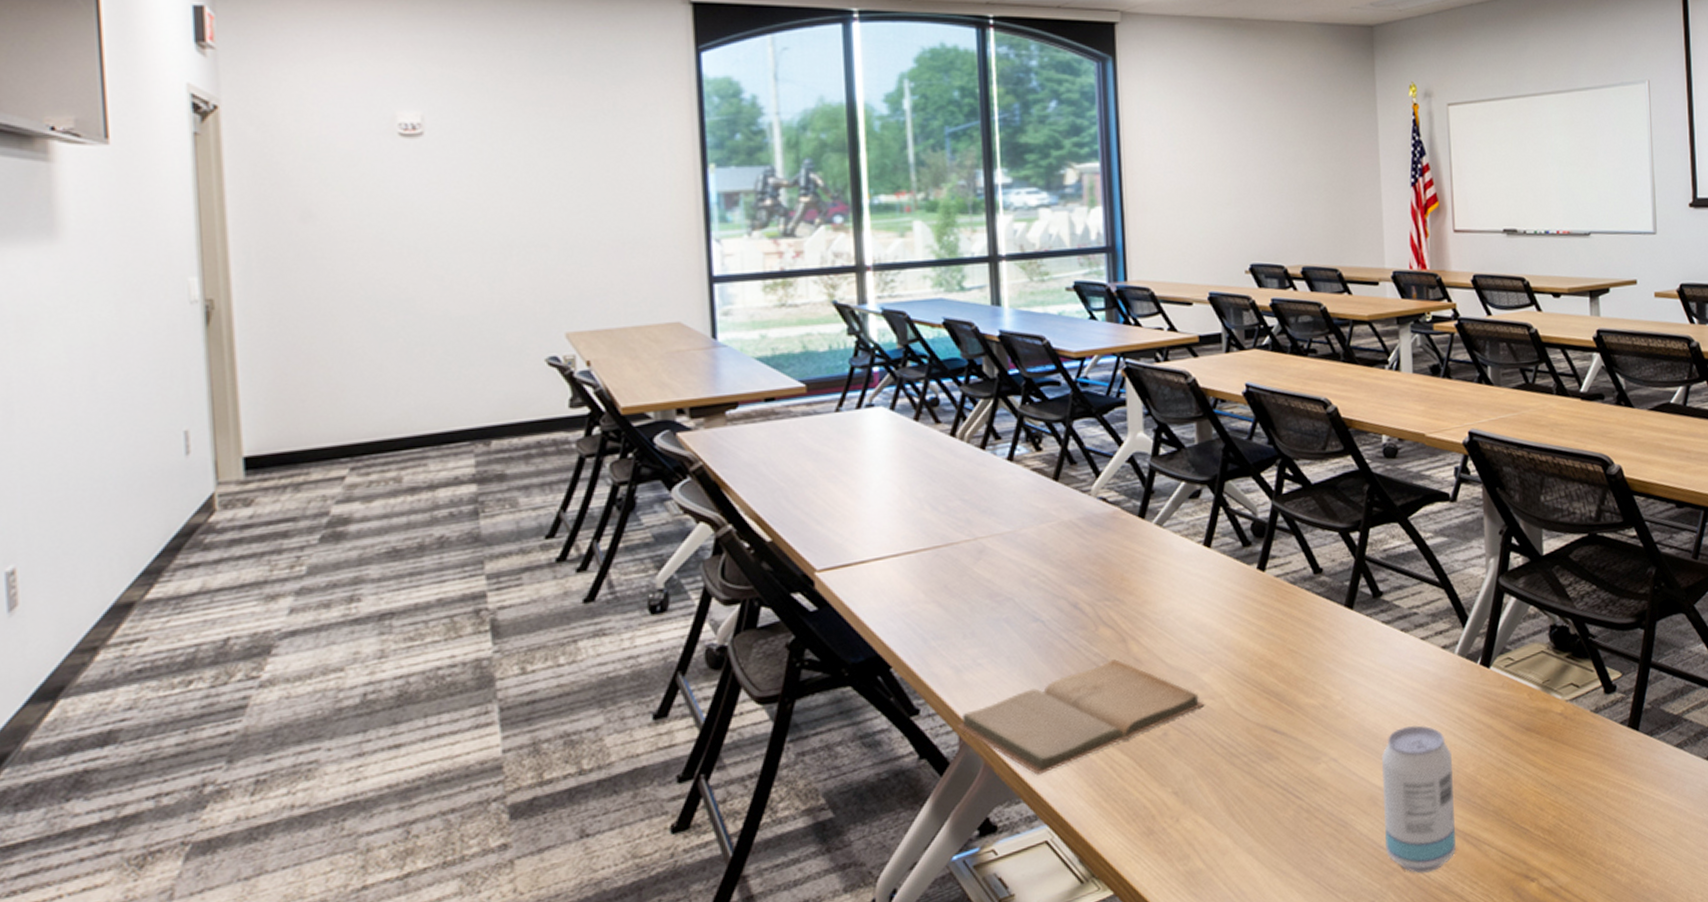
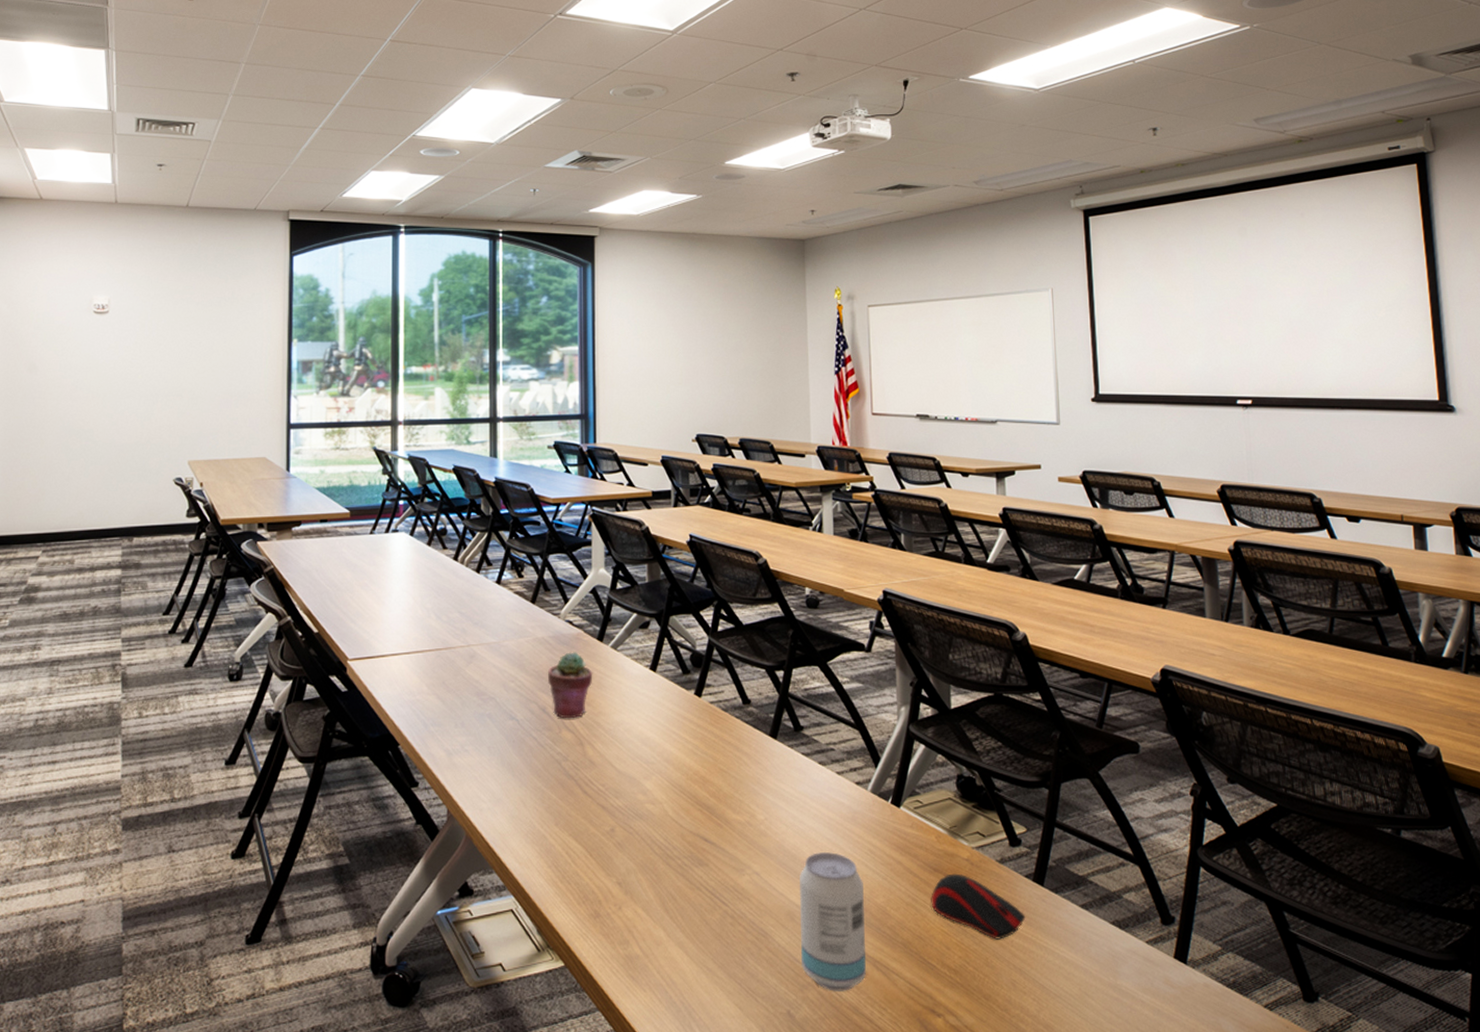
book: present [957,659,1205,775] -> none [446,760,647,851]
potted succulent: none [1079,533,1135,613] -> present [548,652,593,719]
computer mouse: none [1523,729,1621,793] -> present [931,873,1026,940]

